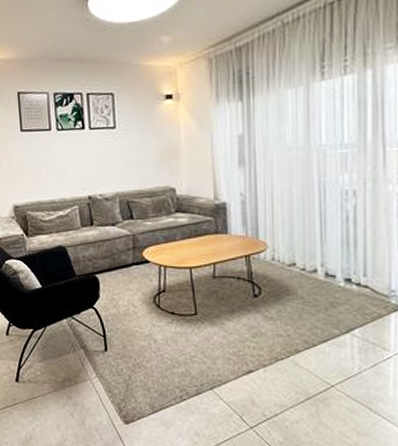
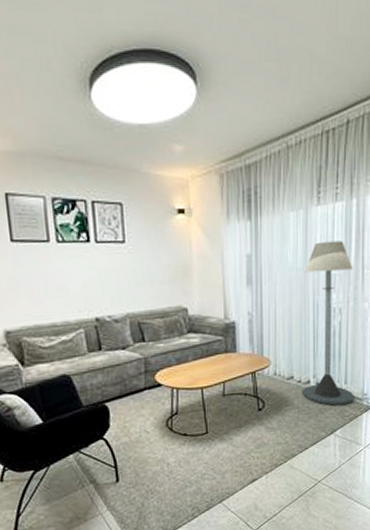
floor lamp: none [306,116,377,300] -> present [301,241,354,406]

